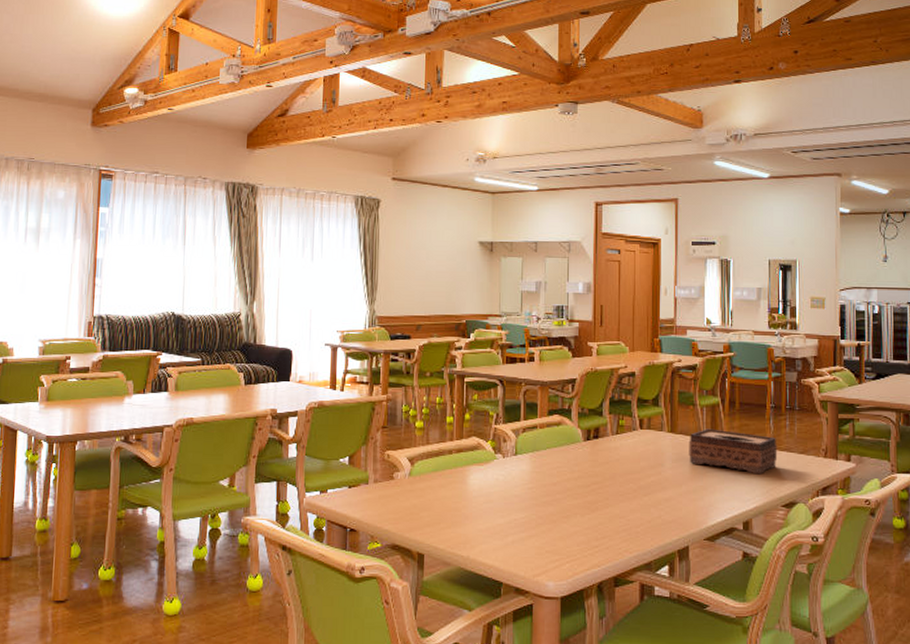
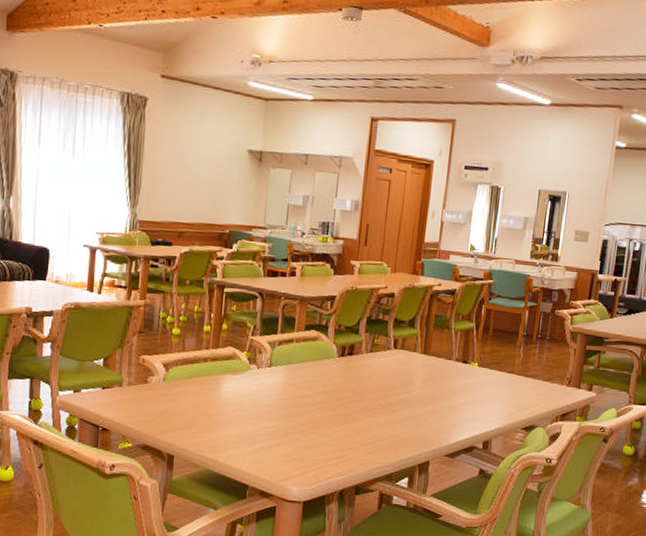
tissue box: present [689,428,778,475] -> none [438,352,525,399]

